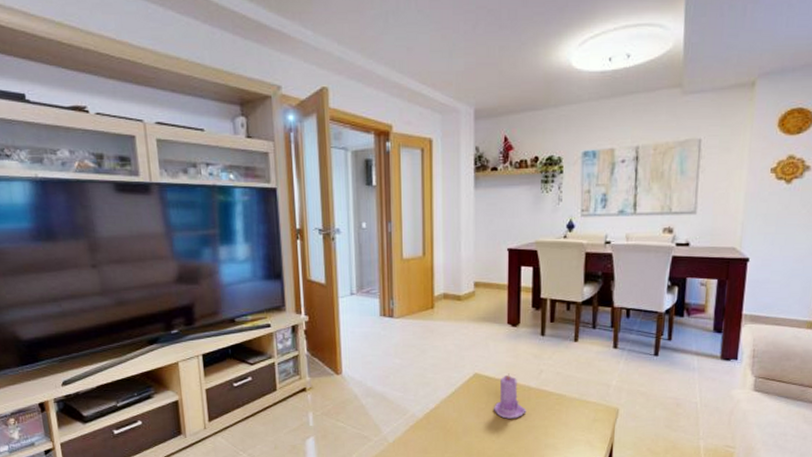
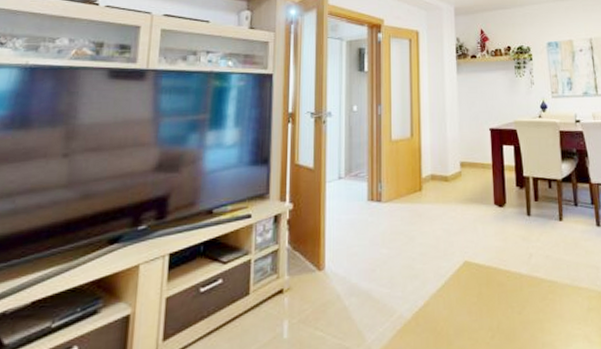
candle: present [494,373,527,419] -> none [486,259,520,314]

